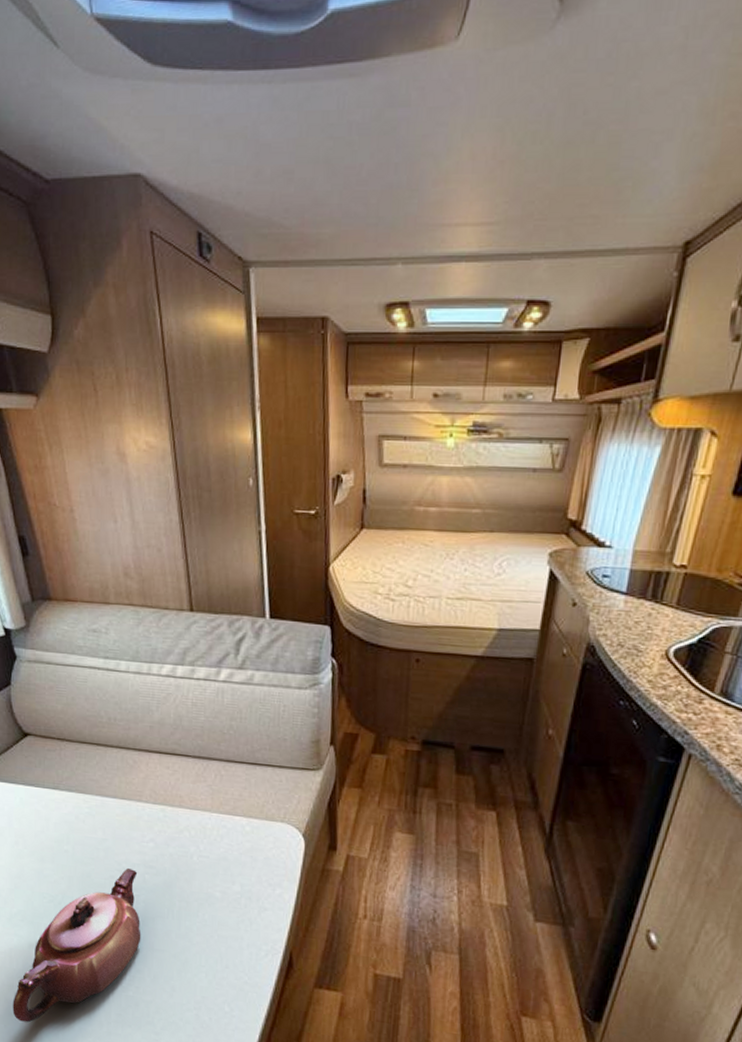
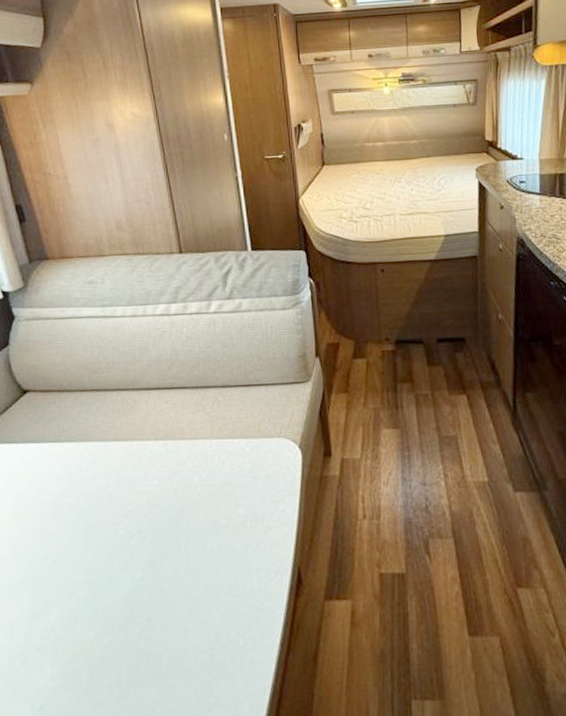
teapot: present [12,868,141,1023] -> none [14,511,150,706]

